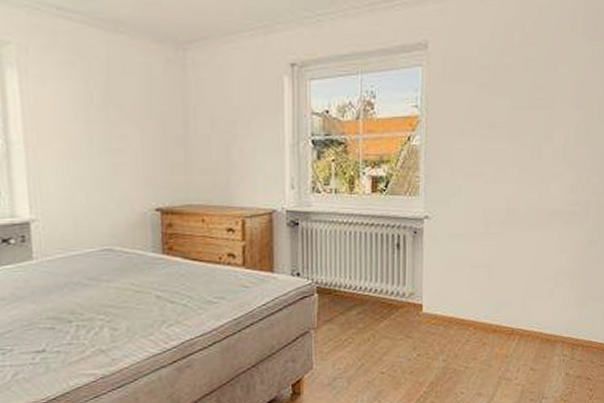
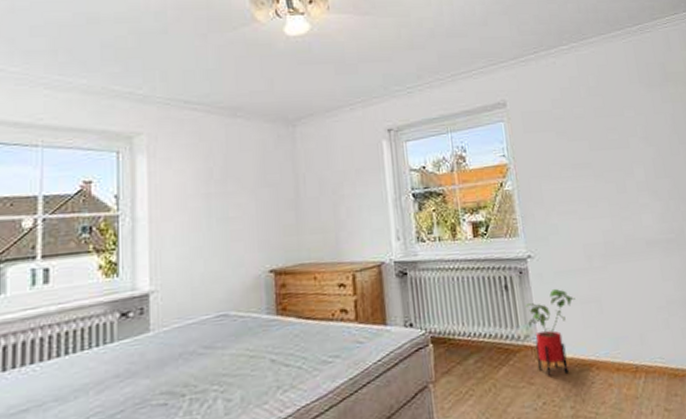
house plant: none [414,250,466,332] -> present [525,288,575,376]

